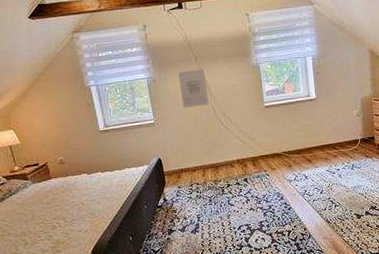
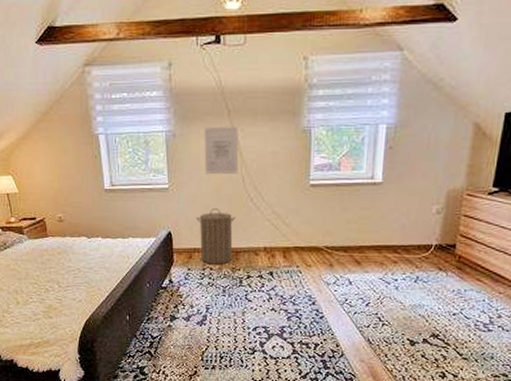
laundry hamper: none [180,134,214,180] -> present [196,208,236,265]

